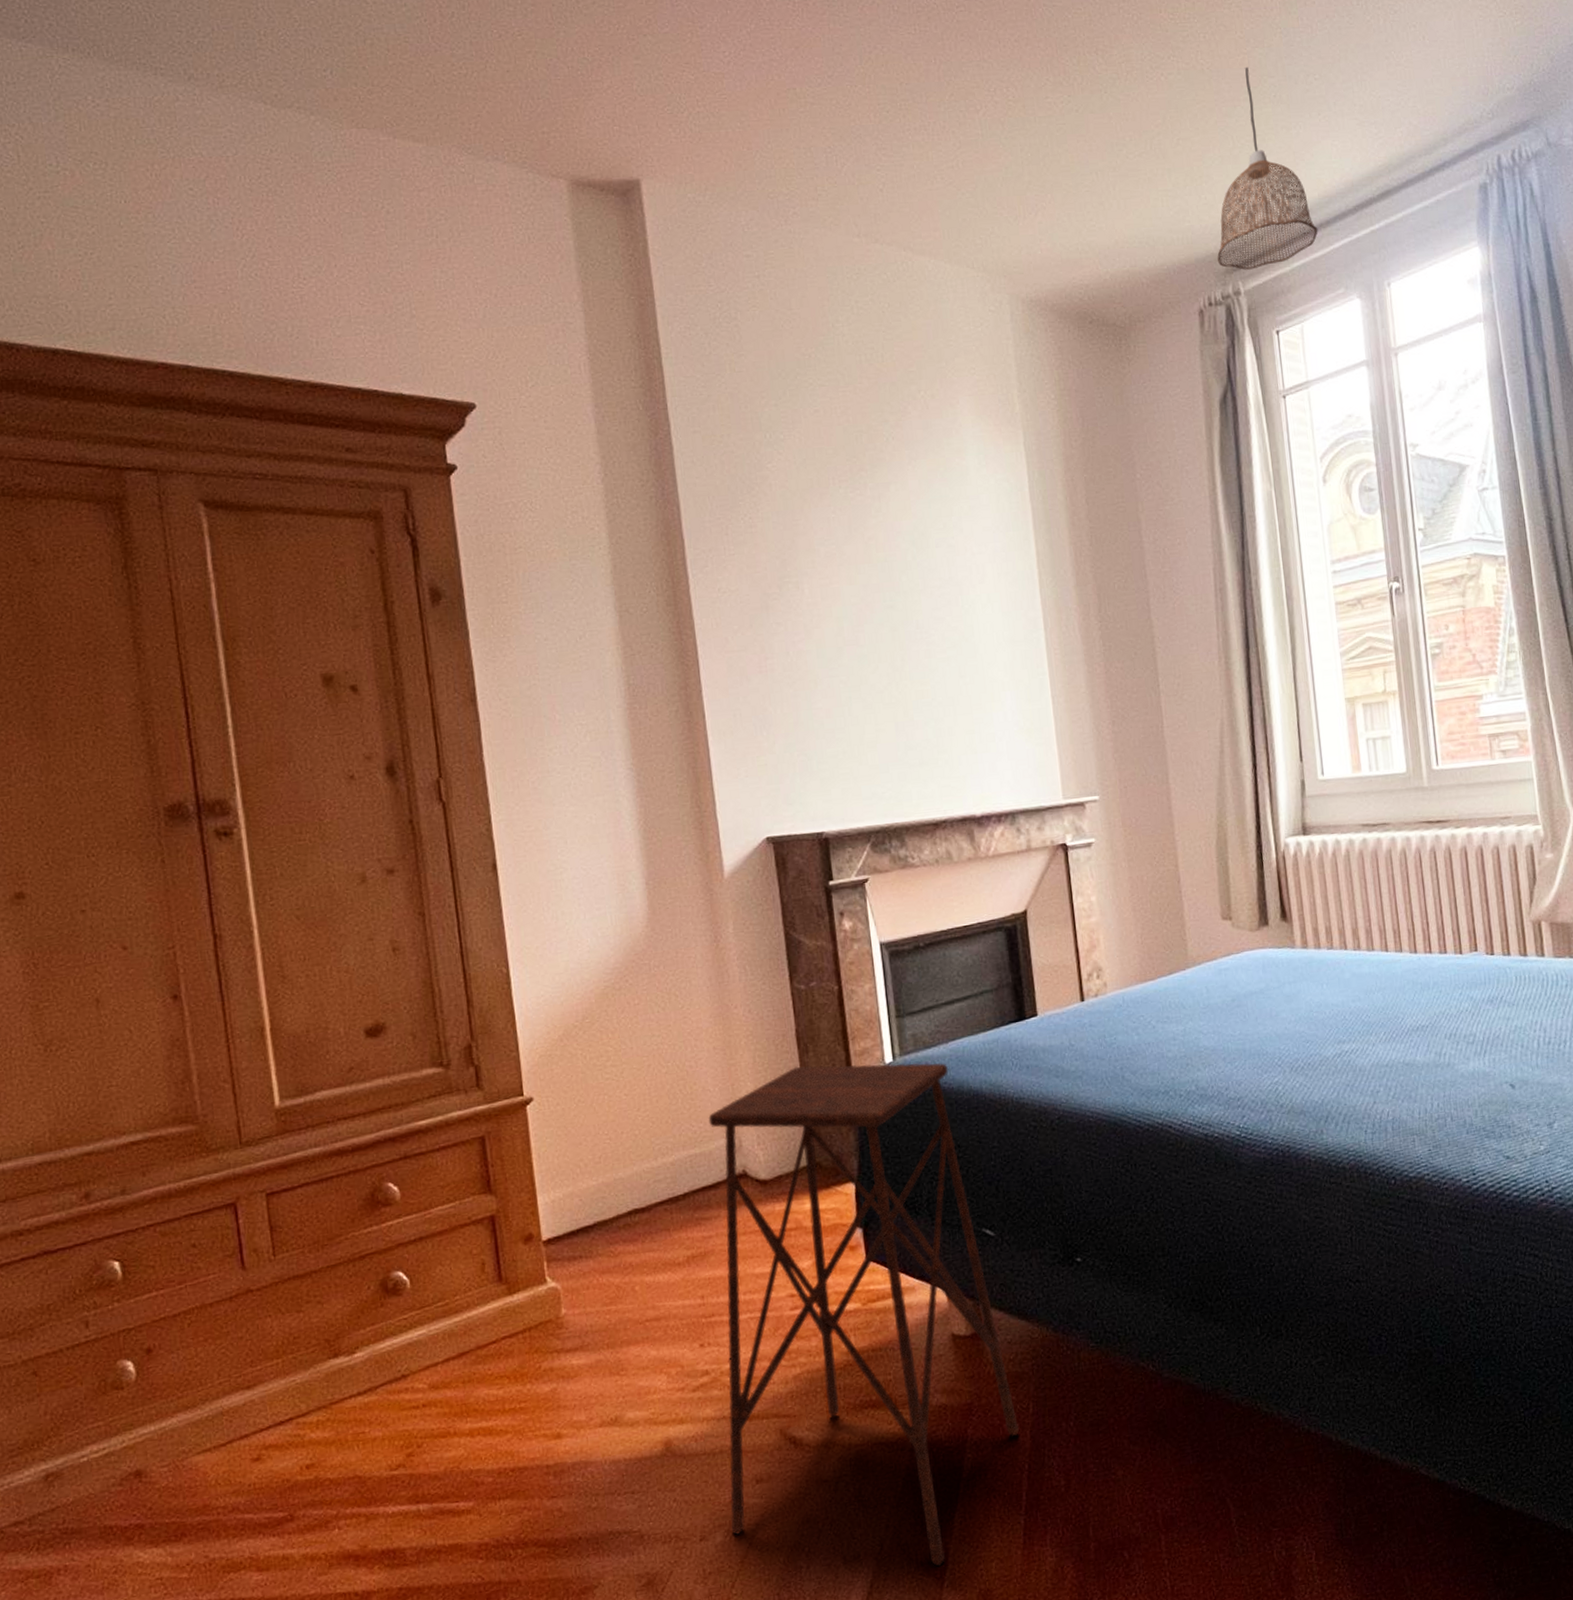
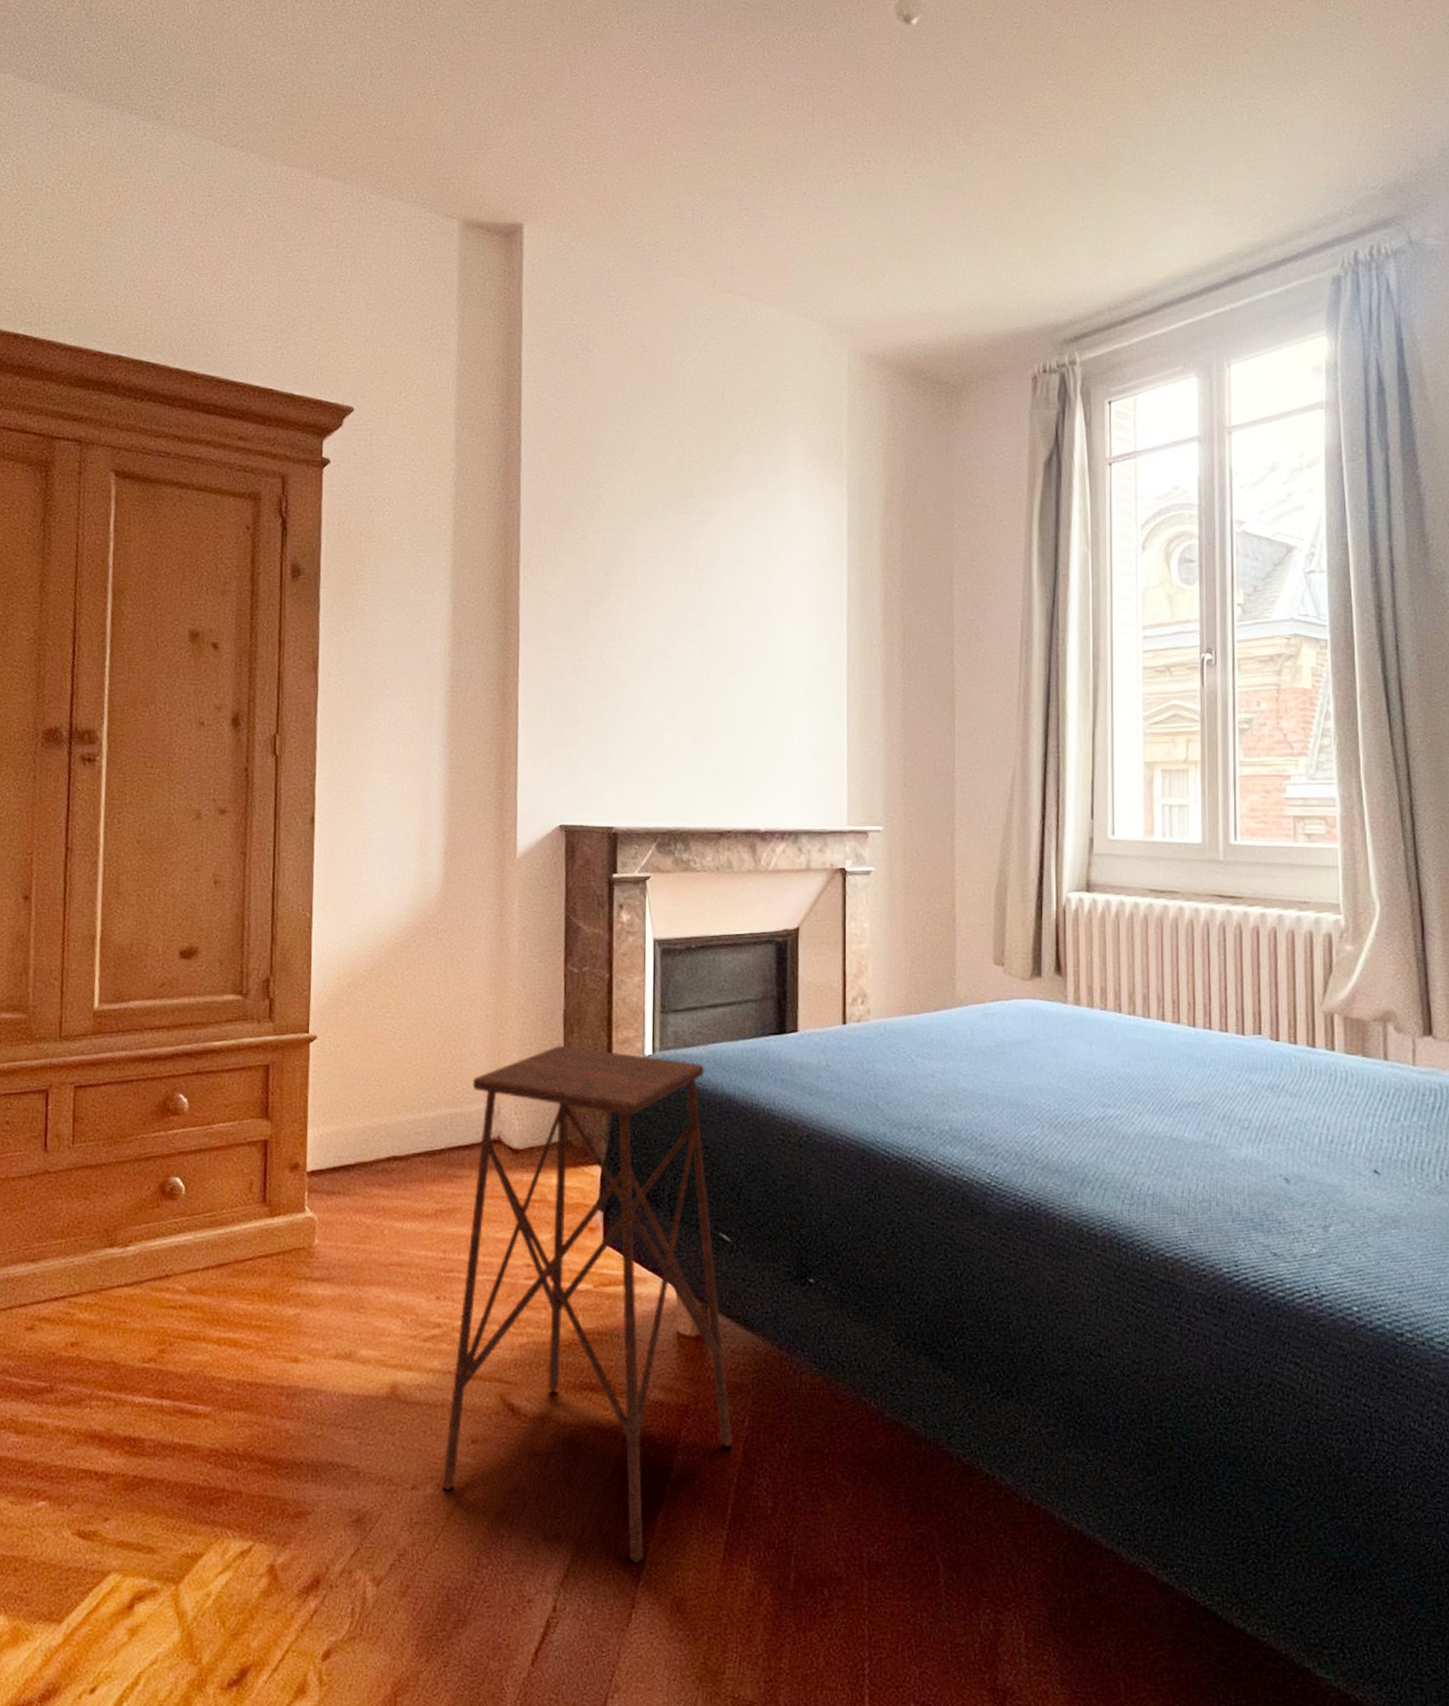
pendant lamp: present [1217,66,1318,270] -> none [1057,154,1161,342]

